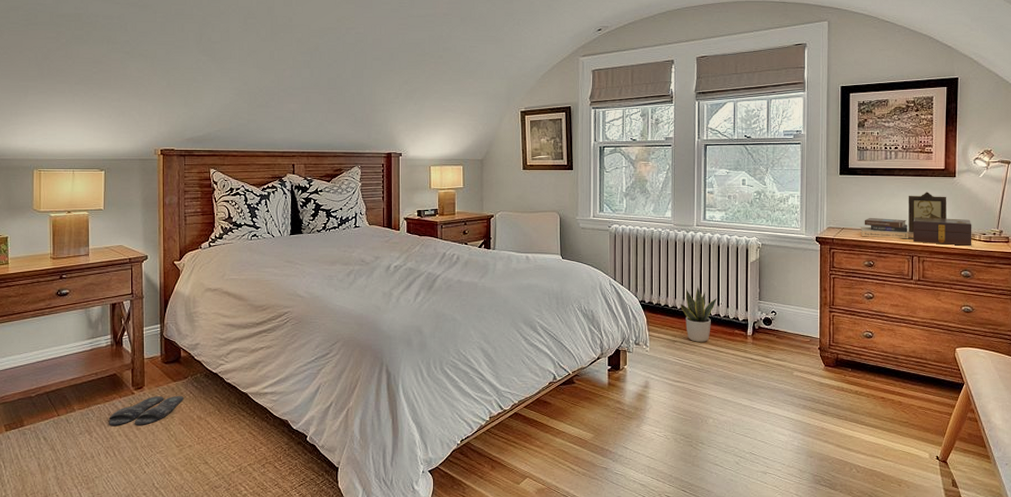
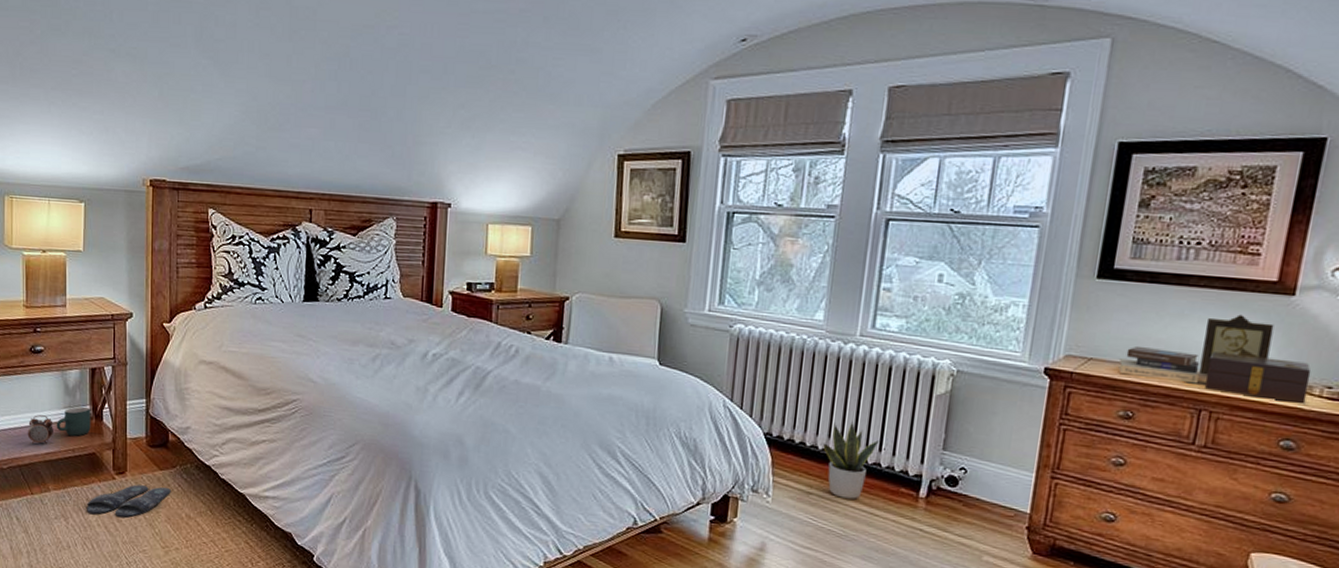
alarm clock: none [54,347,78,373] -> present [27,415,53,445]
mug: none [80,336,112,362] -> present [56,406,91,436]

